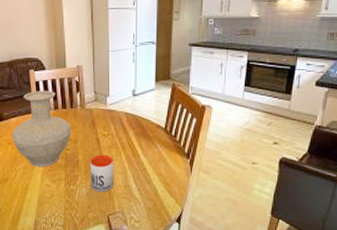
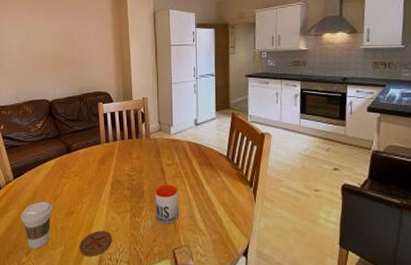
vase: present [11,91,72,167] -> none [79,122,137,199]
coaster: none [15,196,48,220] -> present [79,230,113,257]

